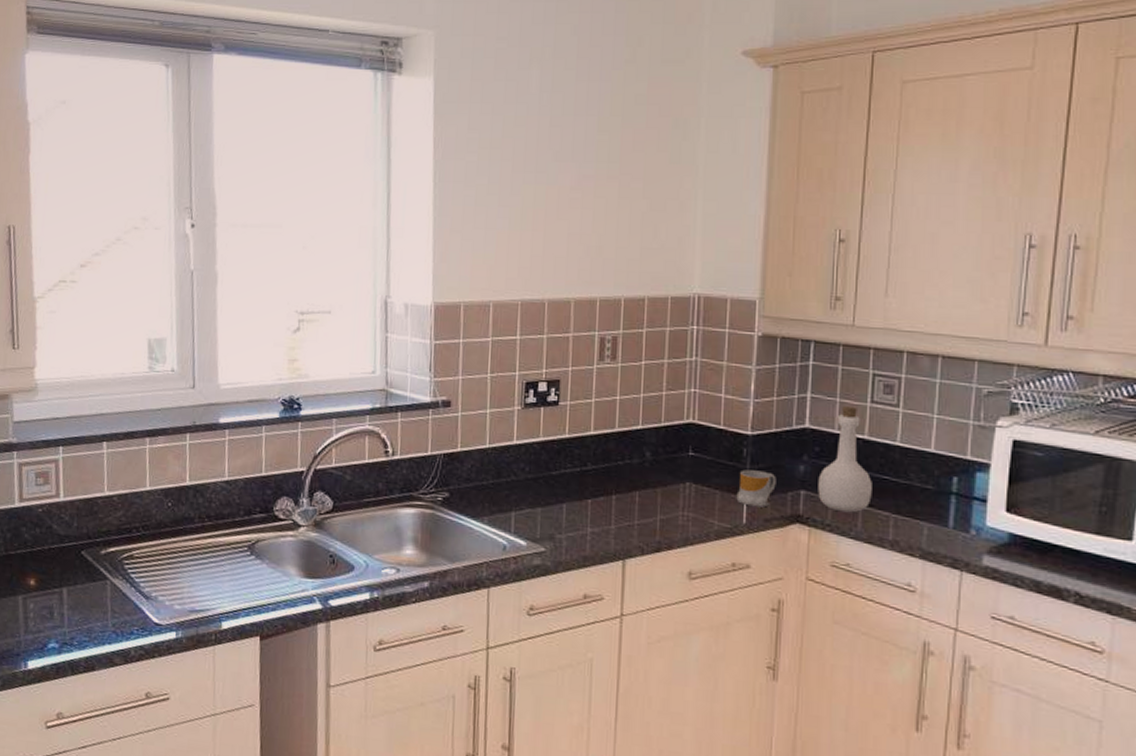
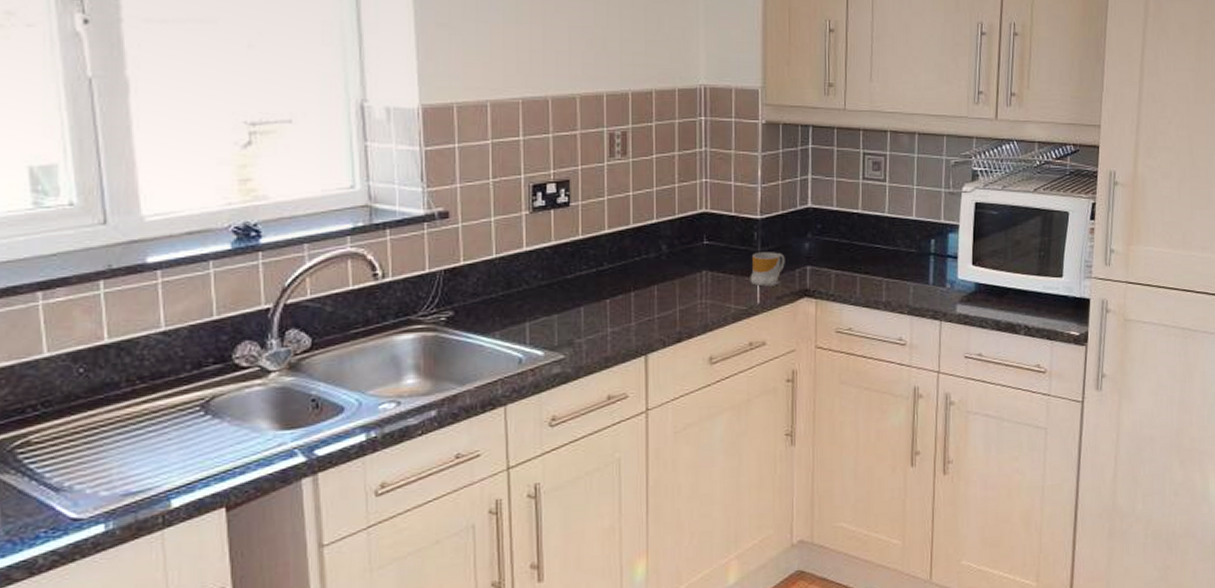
bottle: present [818,406,872,513] -> none [821,185,867,282]

